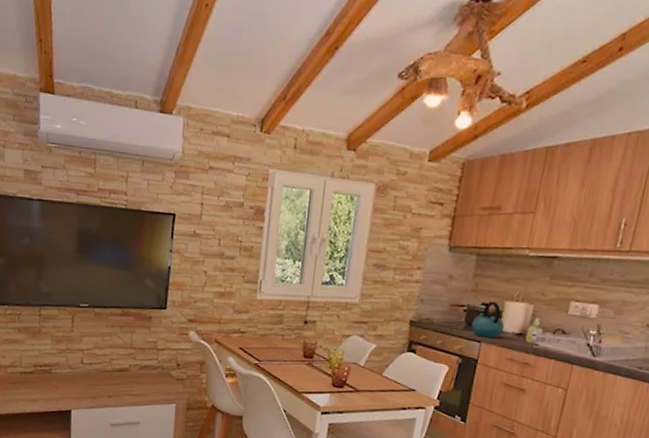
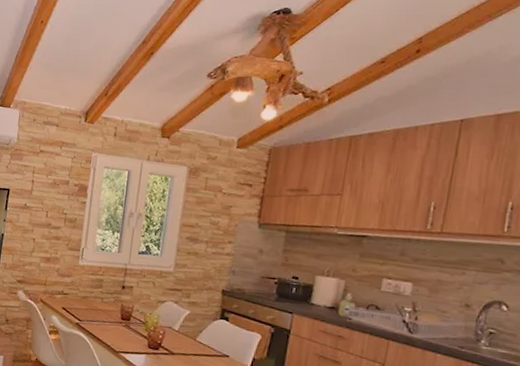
kettle: present [471,301,505,338] -> none [283,275,316,311]

